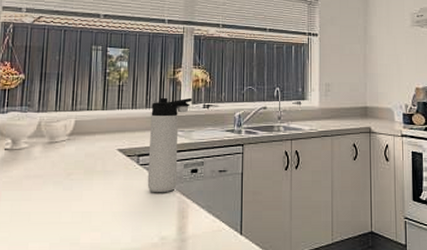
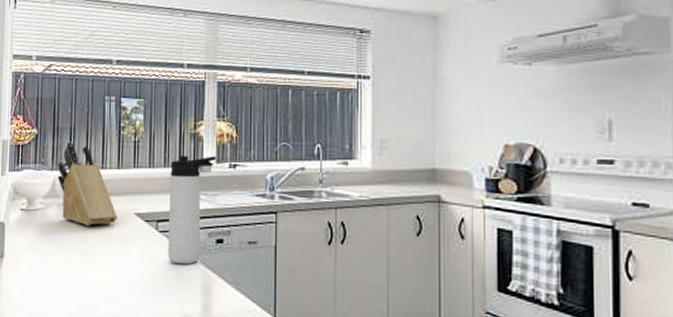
knife block: none [43,86,101,163] -> present [57,141,117,227]

